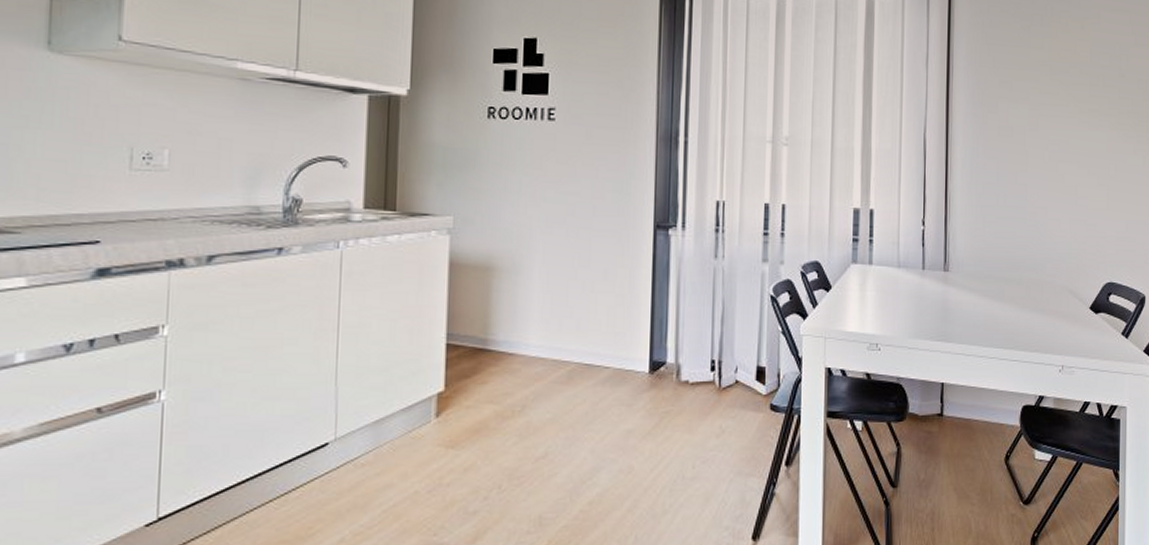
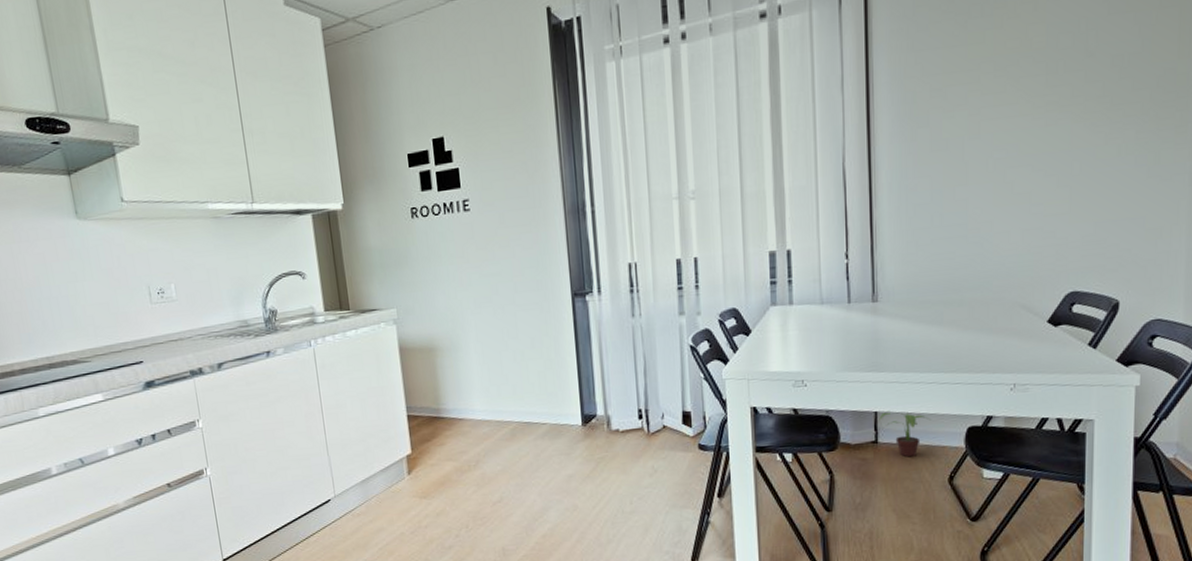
potted plant: none [946,382,991,433] -> present [880,410,931,457]

